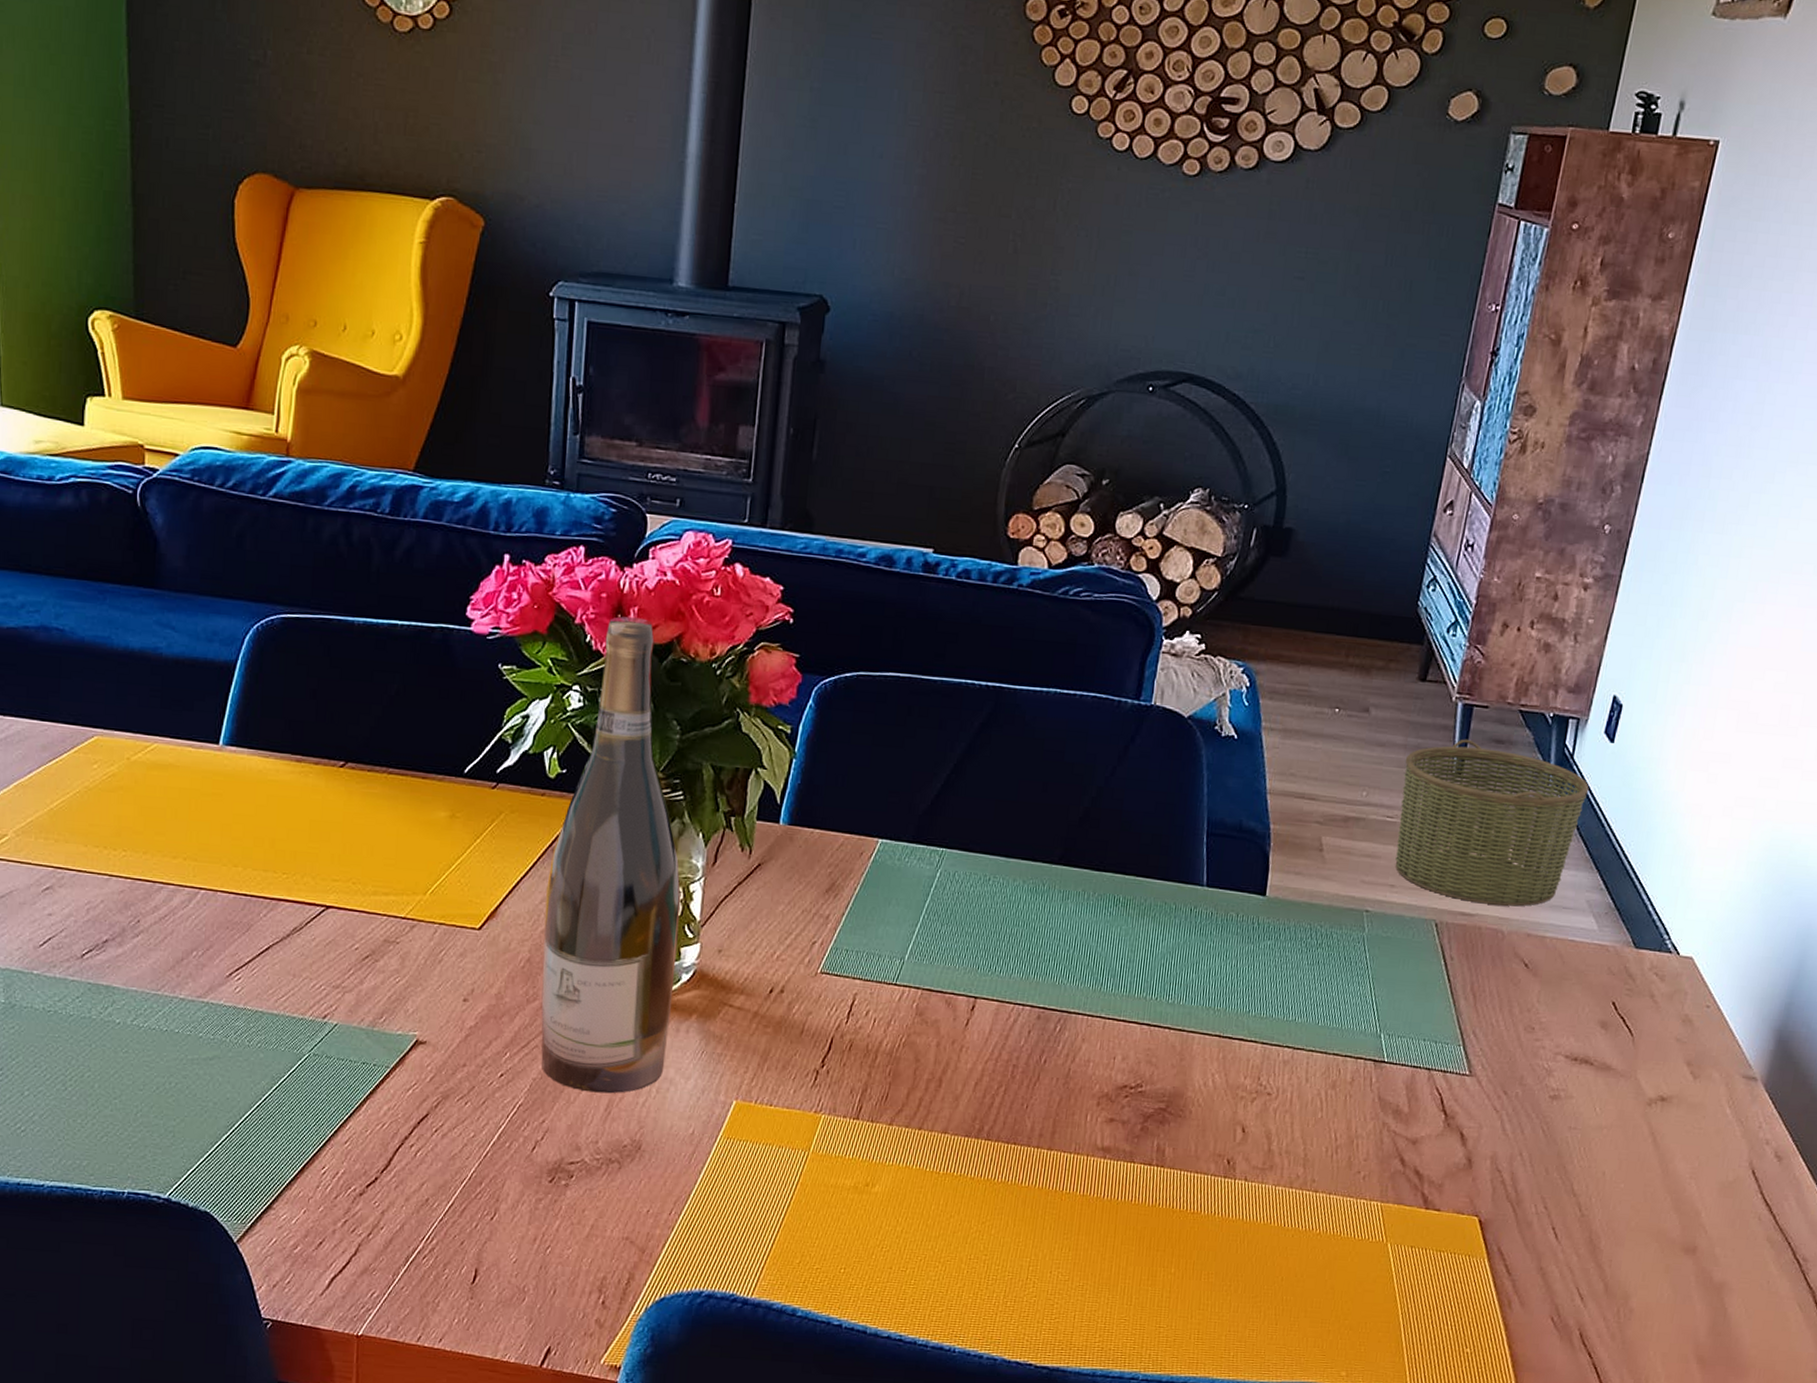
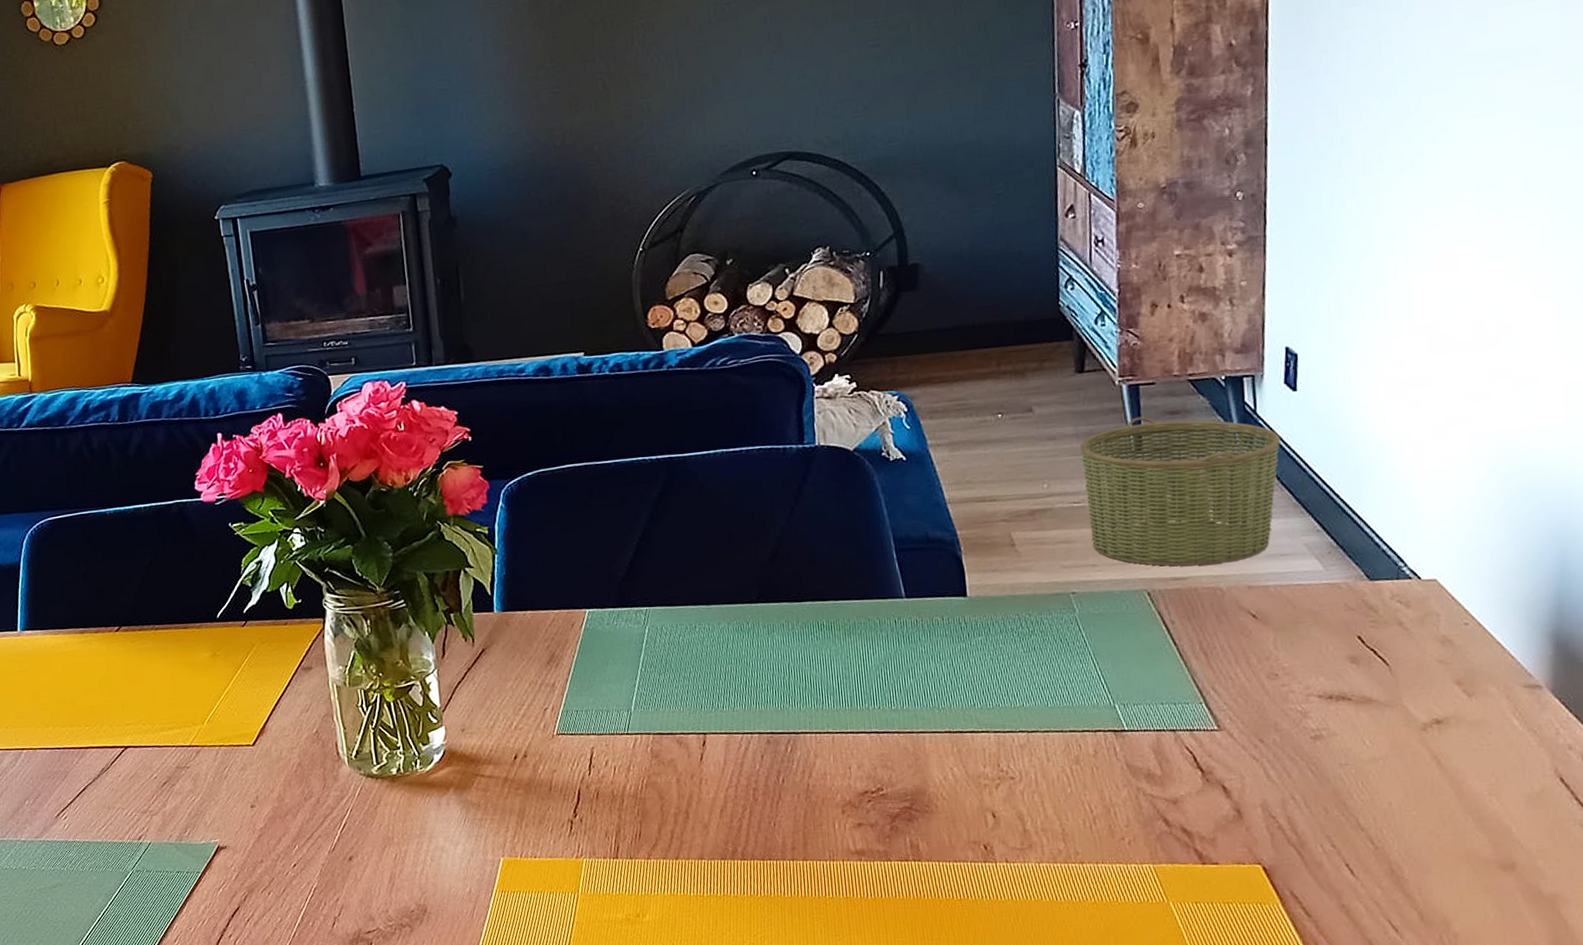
wine bottle: present [541,616,681,1094] -> none [302,462,434,869]

